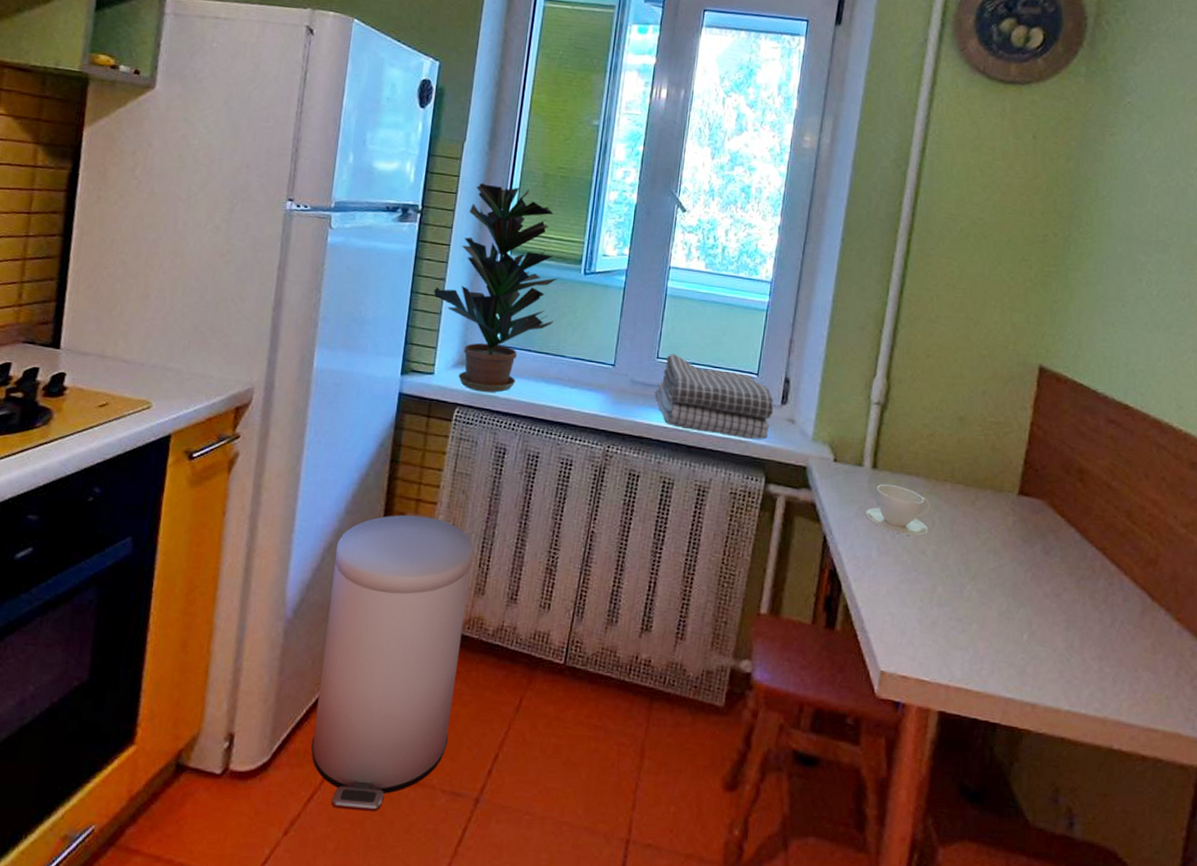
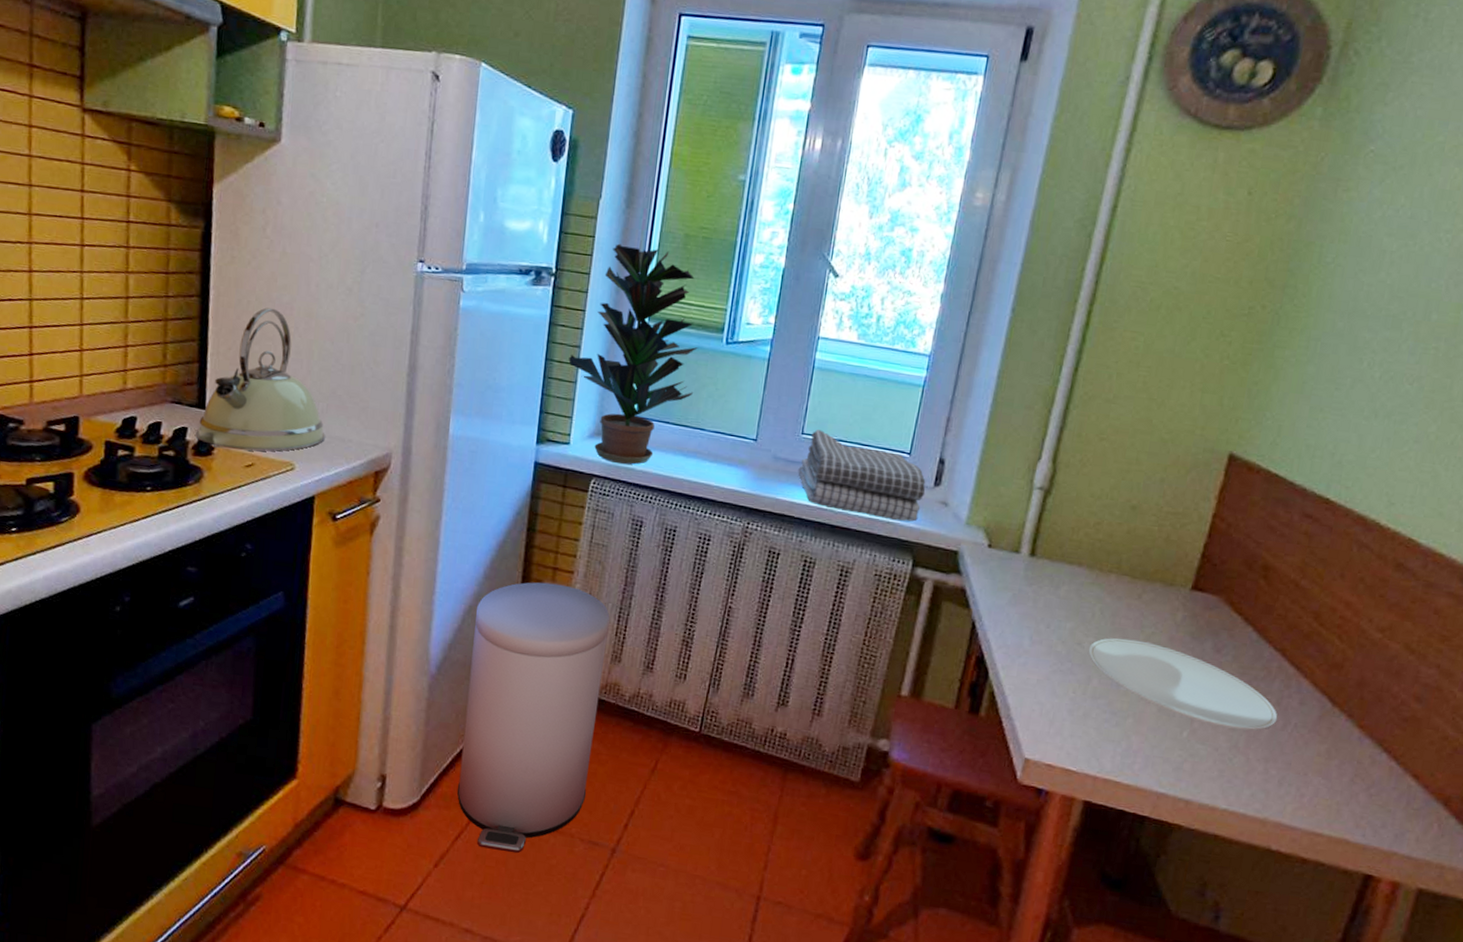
kettle: none [47,246,186,391] -> present [195,307,325,452]
teacup: present [865,483,931,536] -> none [1019,572,1093,628]
plate: none [931,544,1106,630] -> present [1088,638,1278,731]

